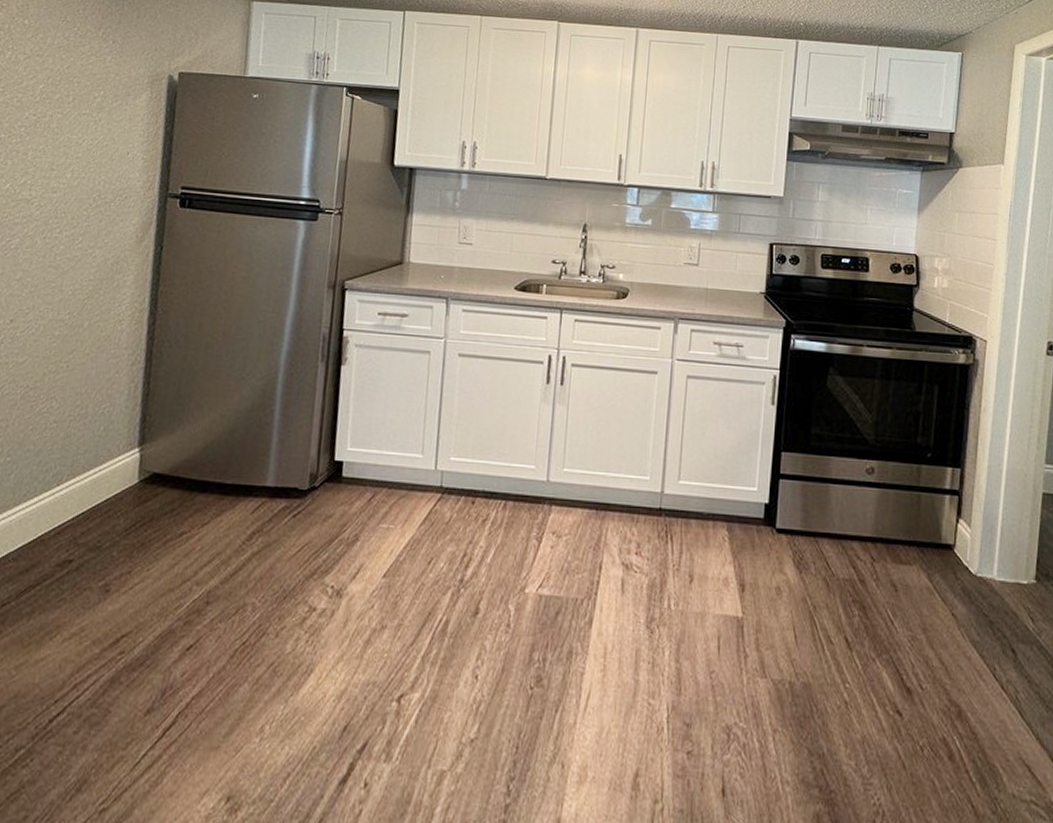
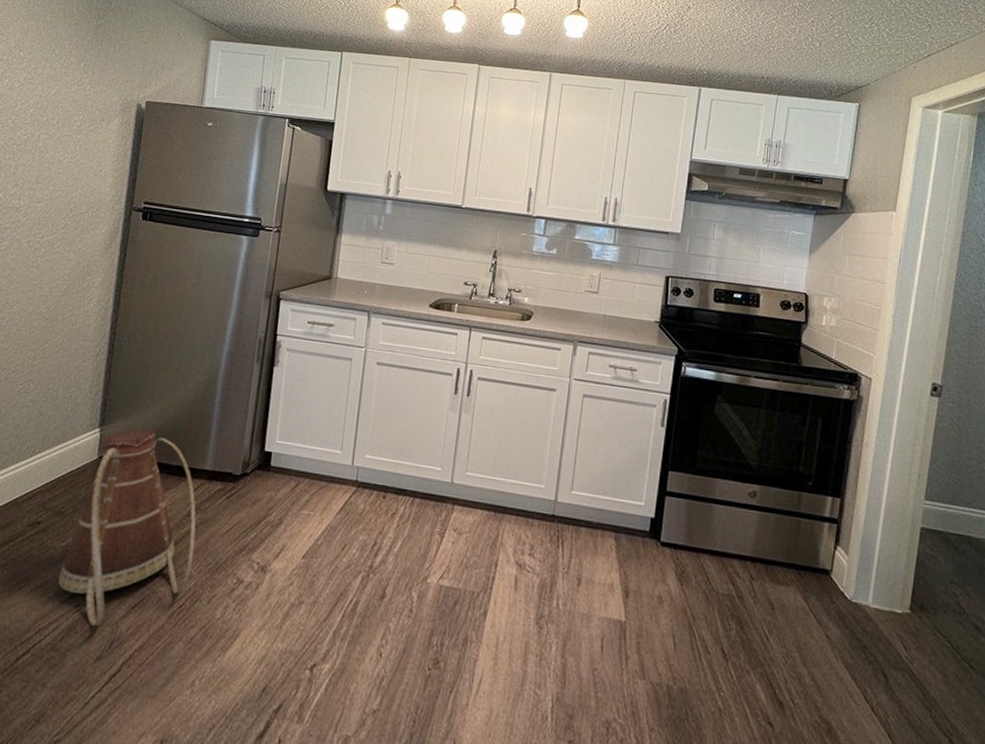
basket: none [96,444,259,675] -> present [57,428,197,627]

